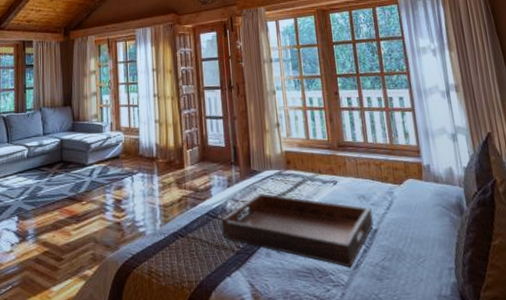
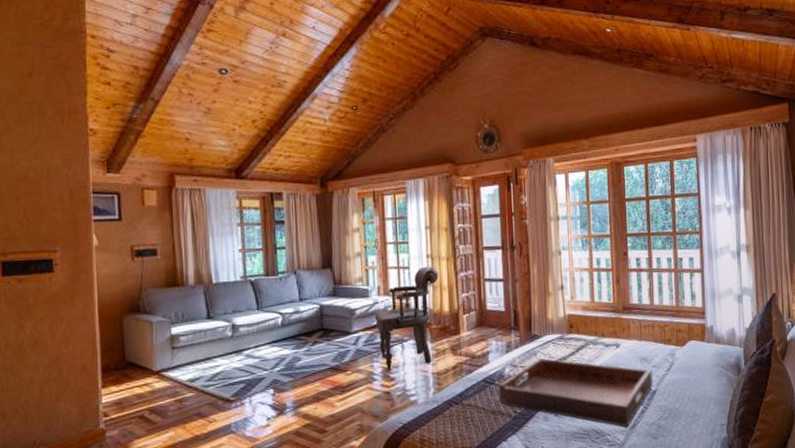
armchair: none [108,104,164,201] -> present [375,266,439,369]

